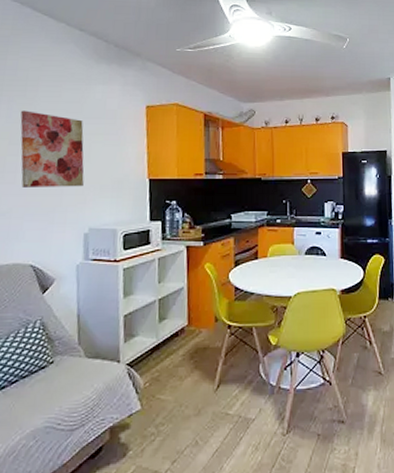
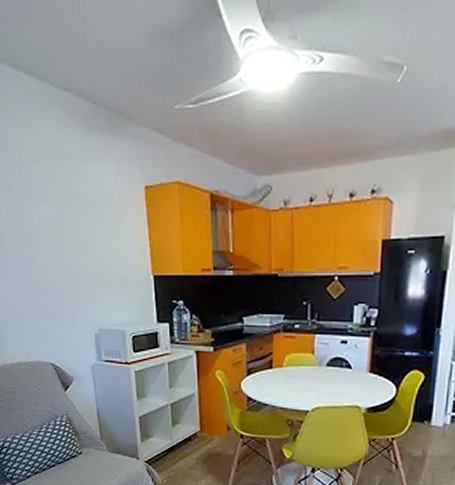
wall art: present [20,110,84,187] -> none [20,198,89,285]

